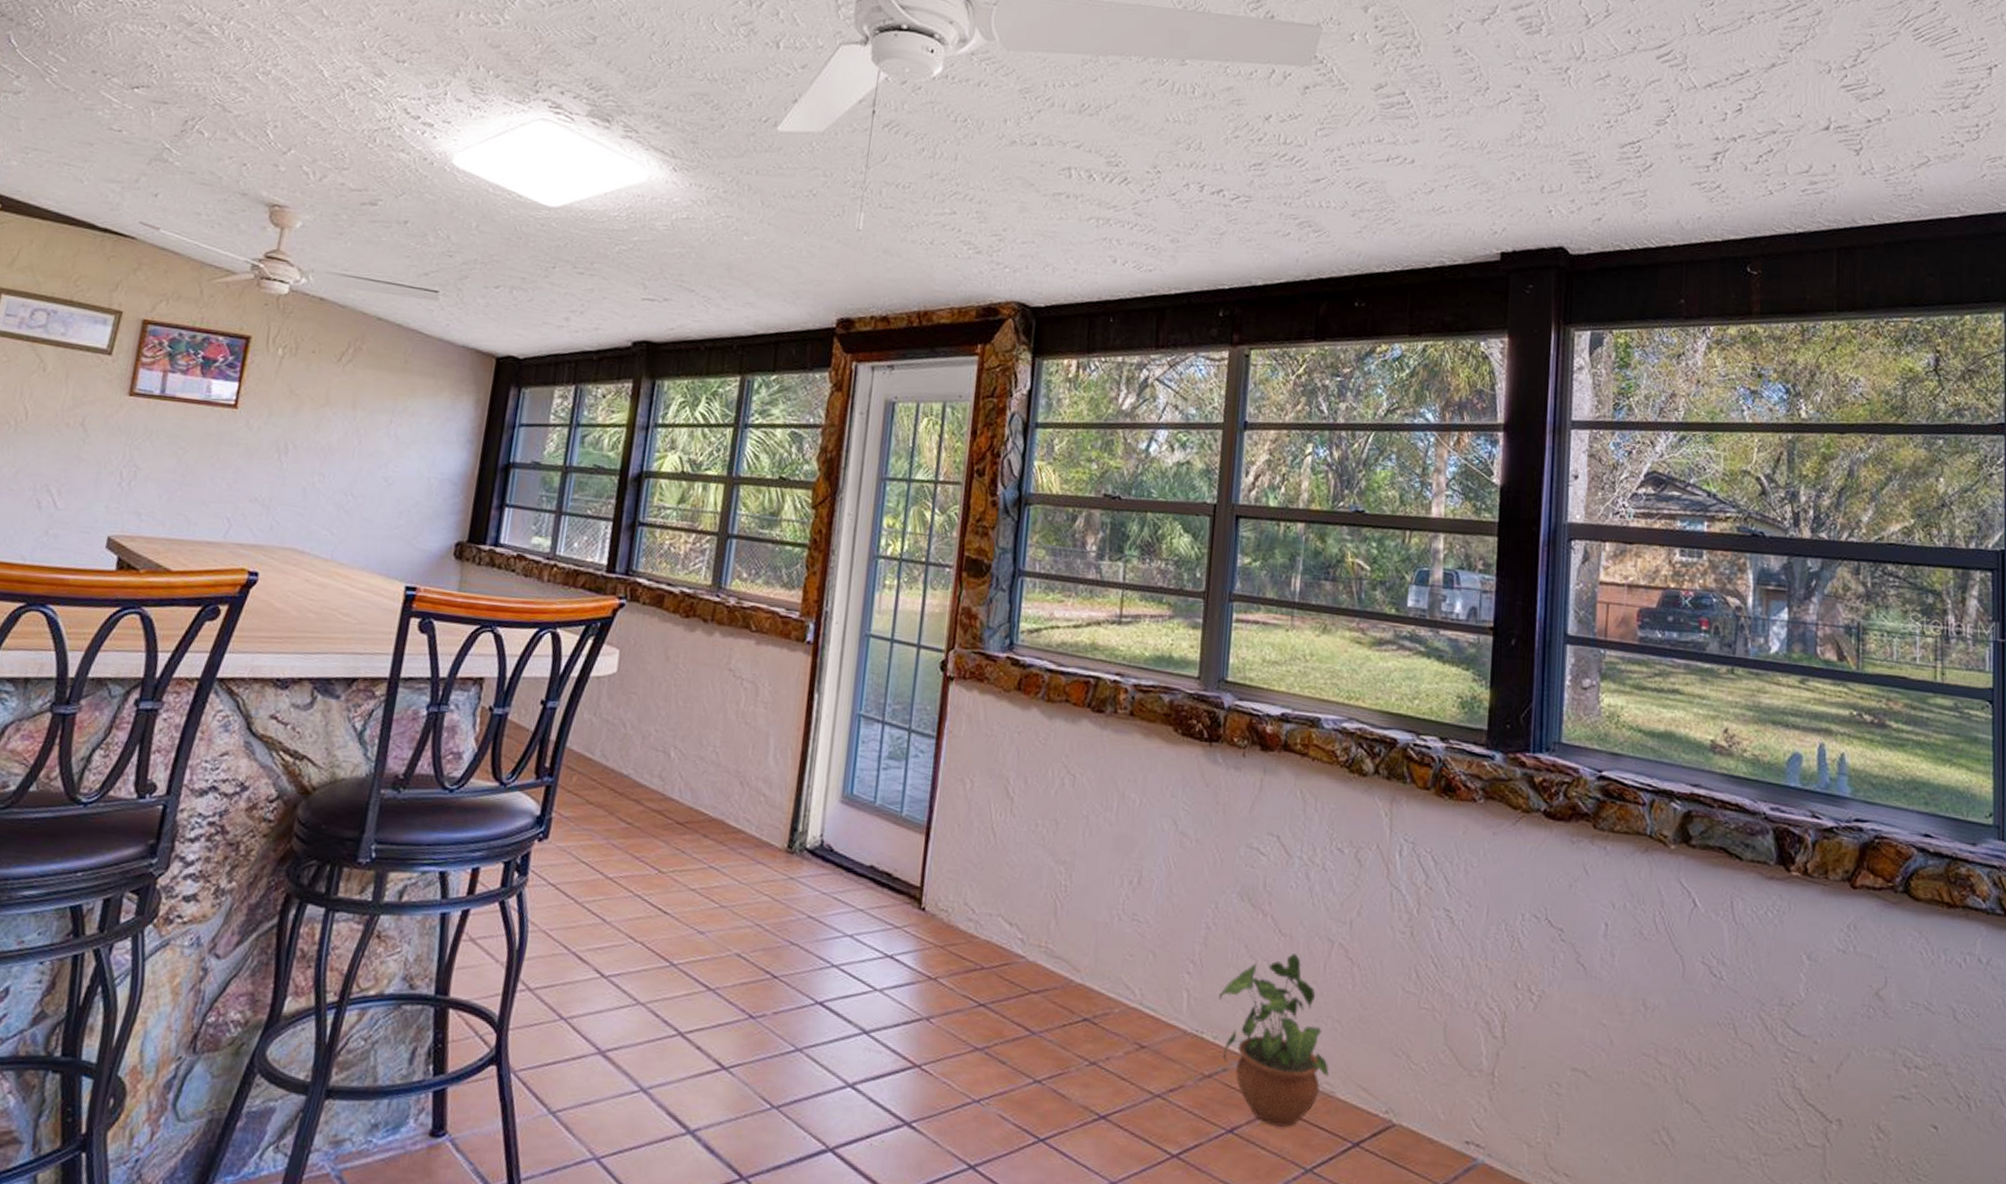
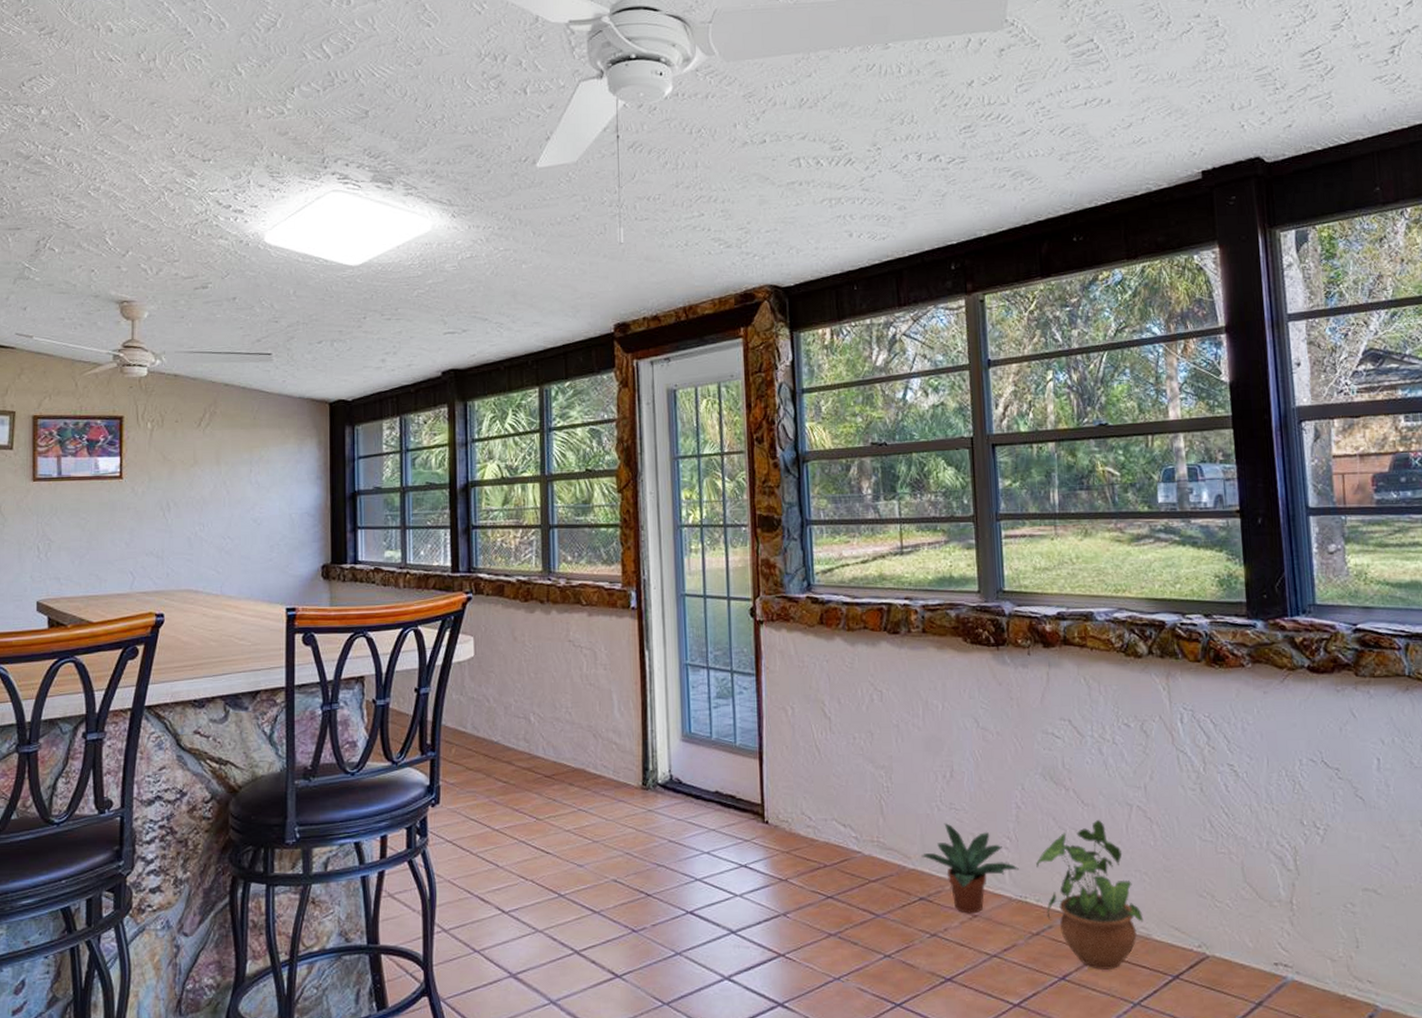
potted plant: none [1092,936,1199,1044] -> present [921,823,1019,914]

